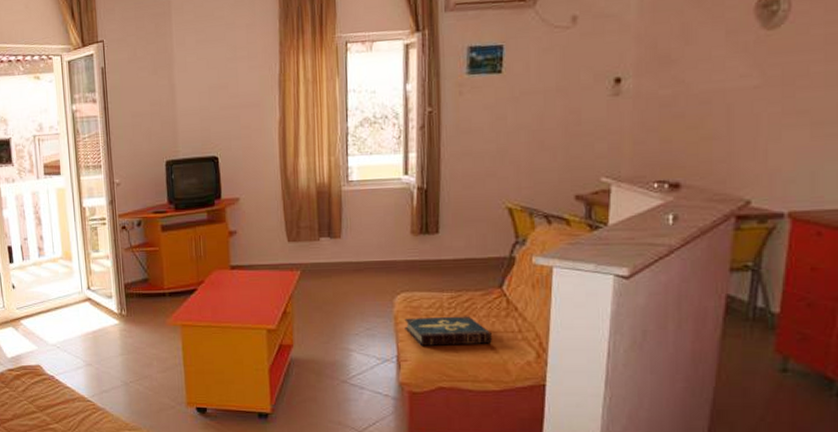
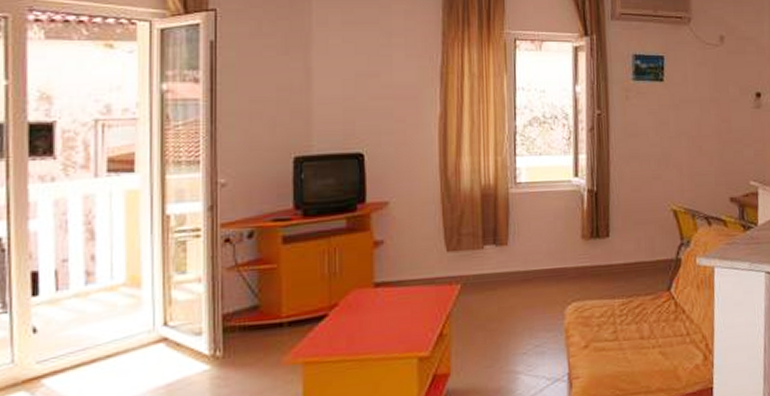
book: present [404,316,492,346] -> none [576,322,663,359]

